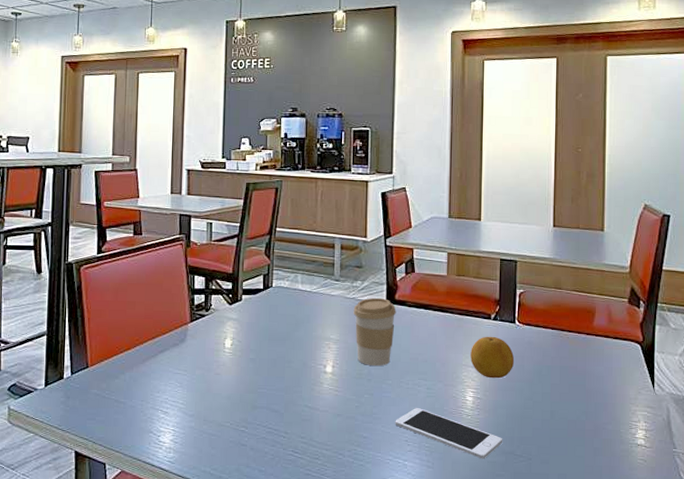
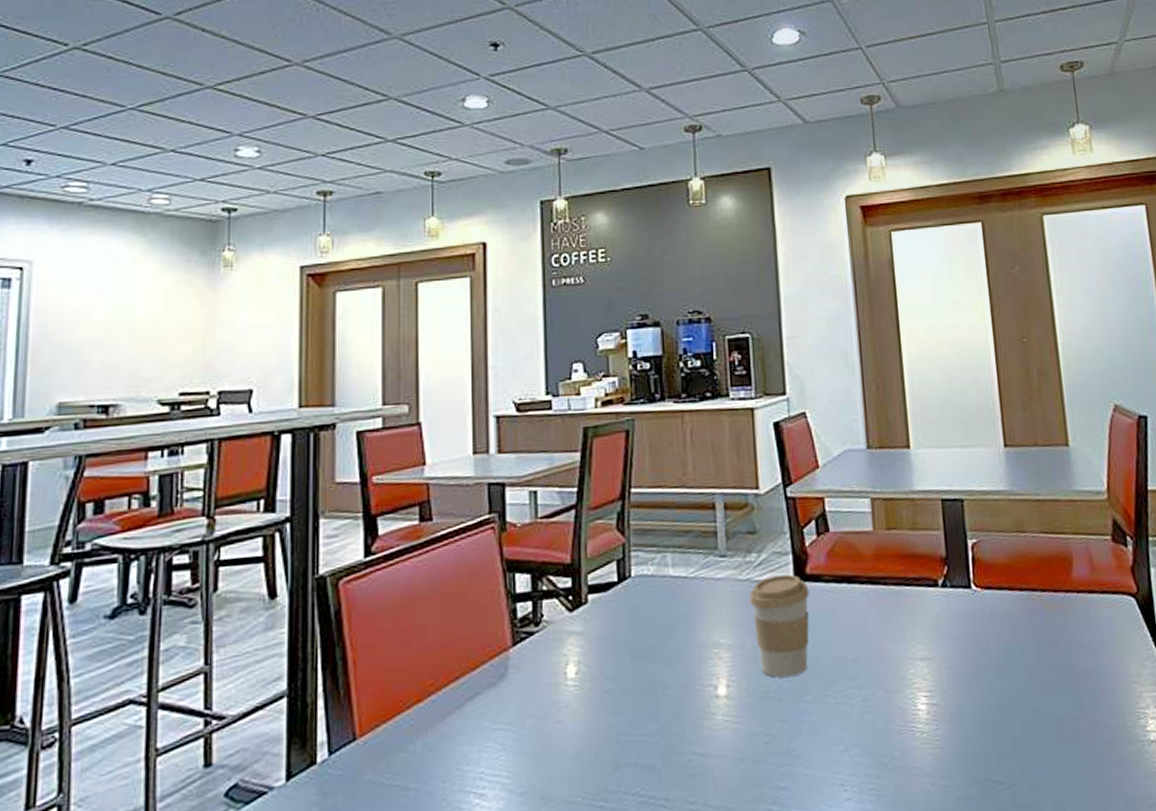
cell phone: present [395,408,503,459] -> none [822,731,975,796]
fruit: present [470,336,515,379] -> none [916,610,977,673]

